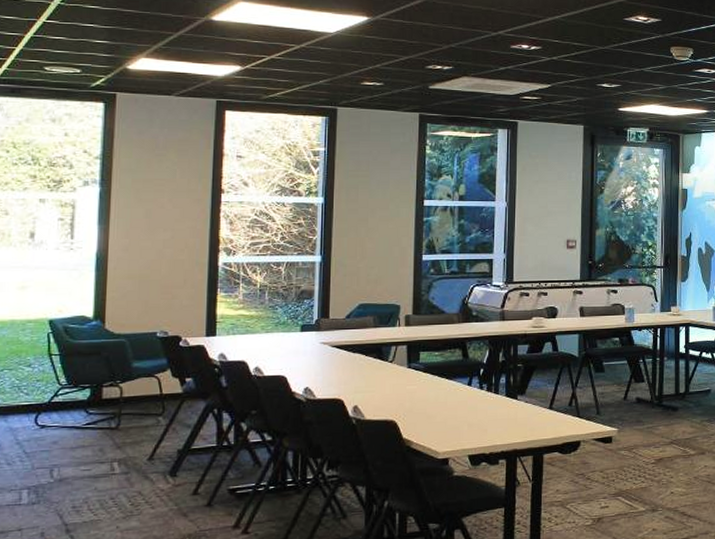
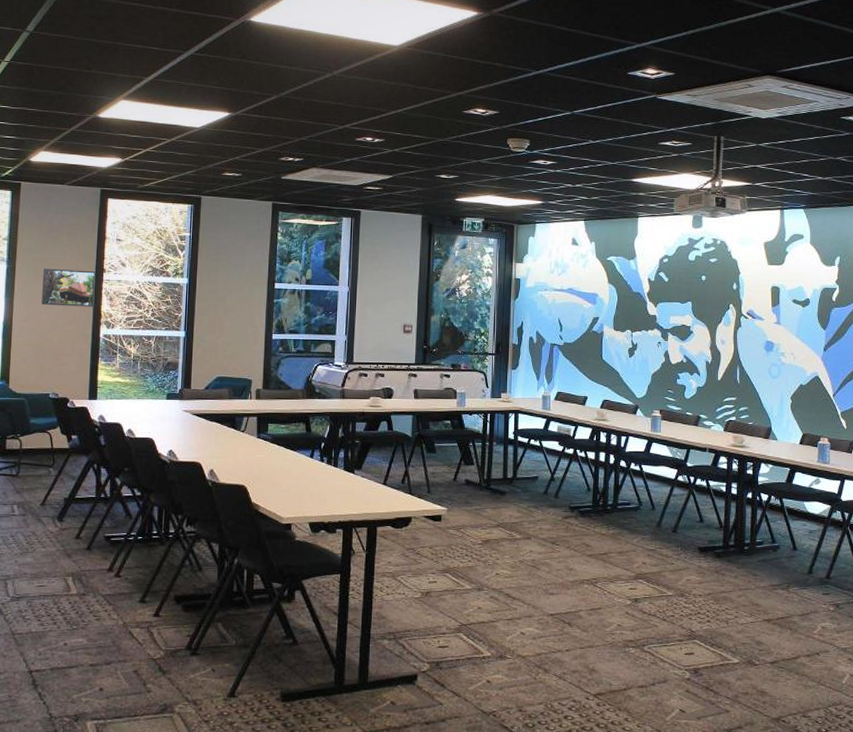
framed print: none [145,190,212,233] -> present [41,268,96,307]

